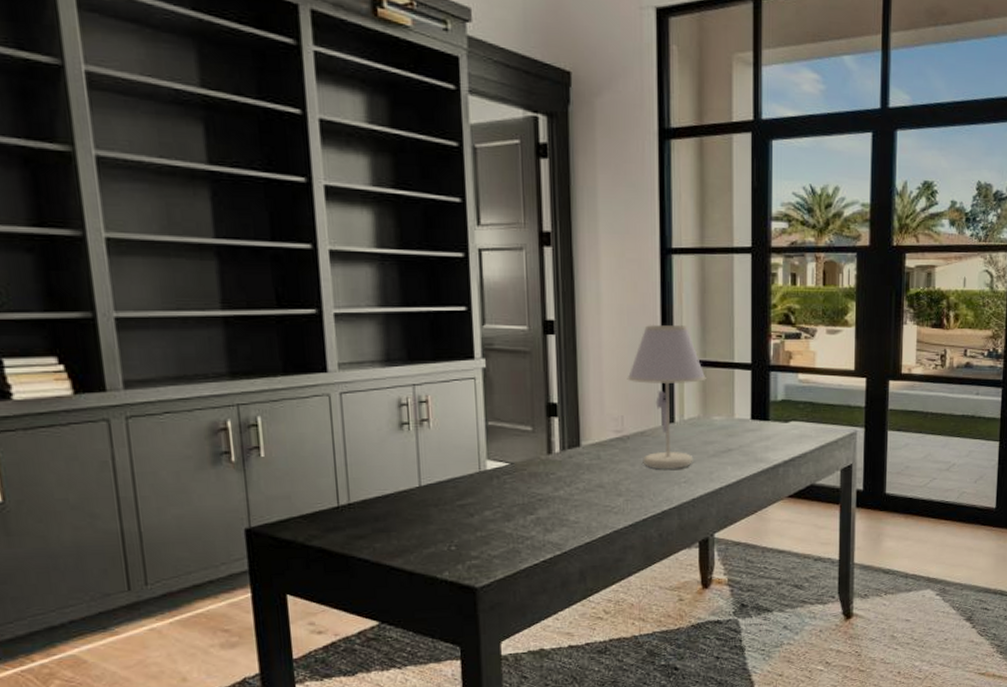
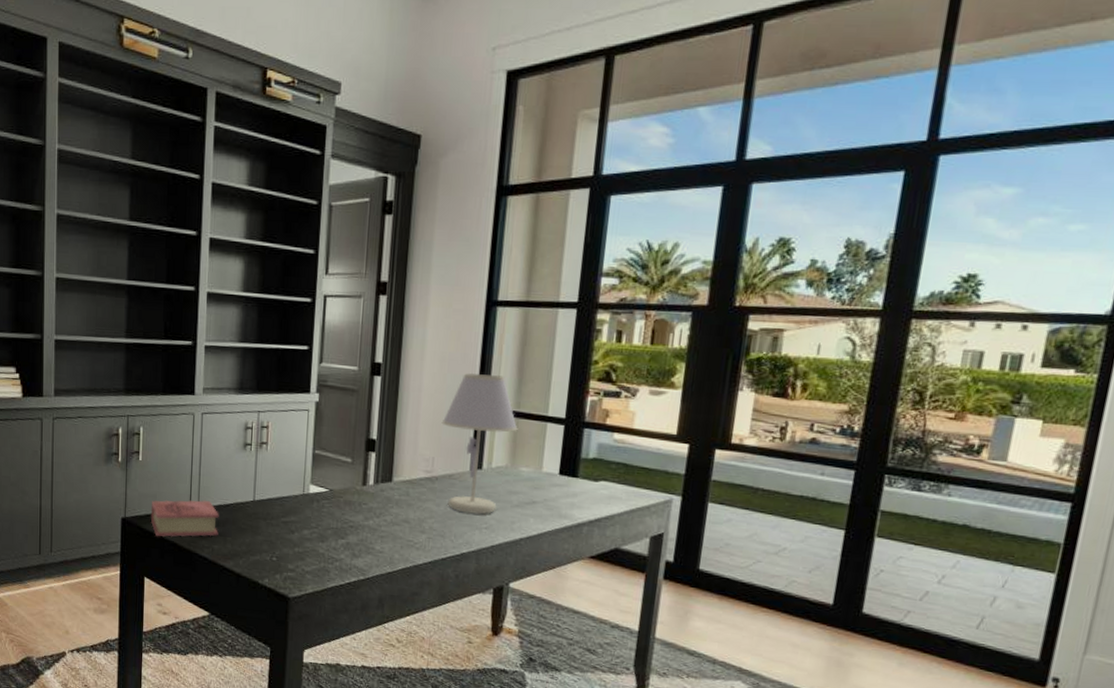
book: none [284,493,379,545] -> present [150,499,219,537]

